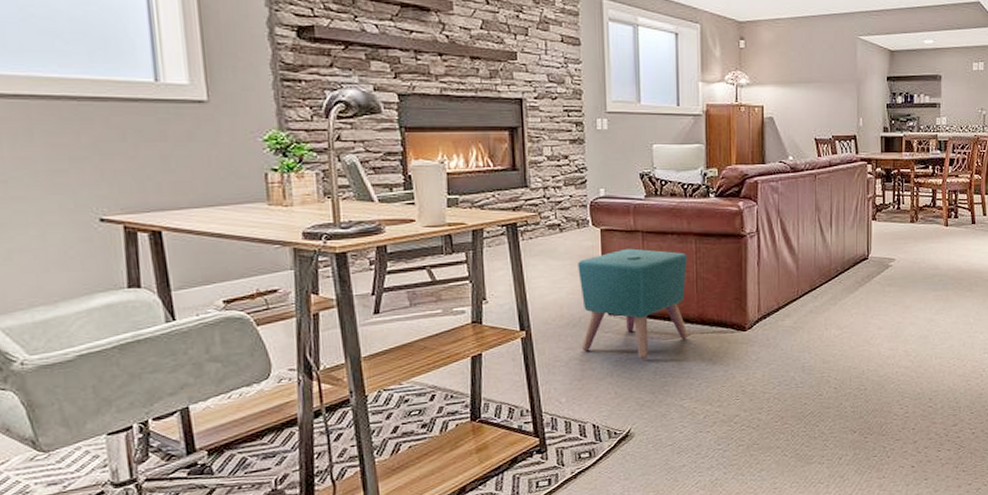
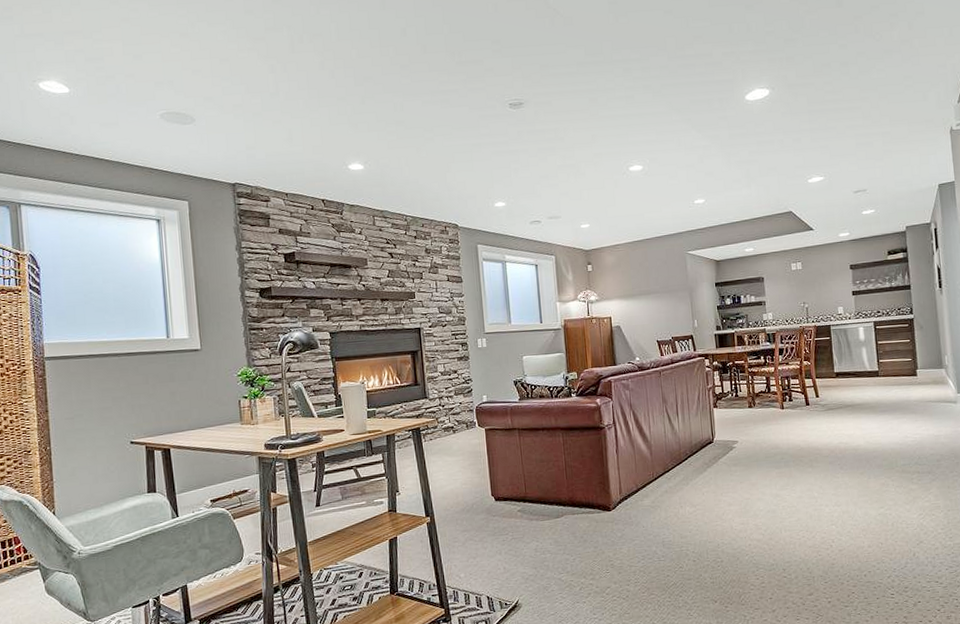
ottoman: present [578,248,689,360] -> none [468,443,562,539]

